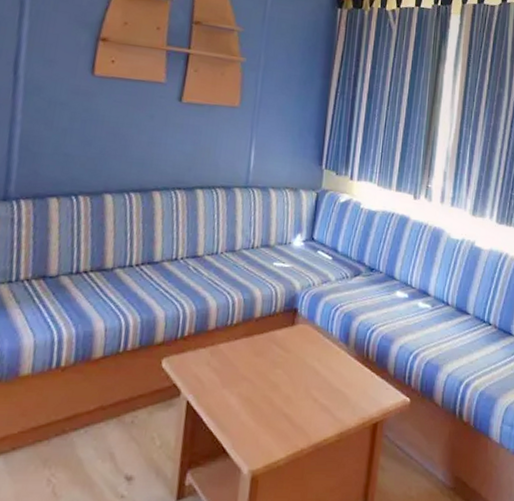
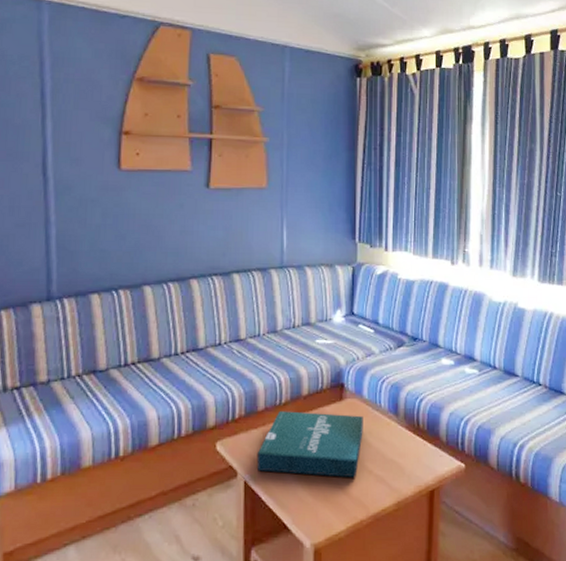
pizza box: none [201,332,314,405] -> present [256,411,363,478]

